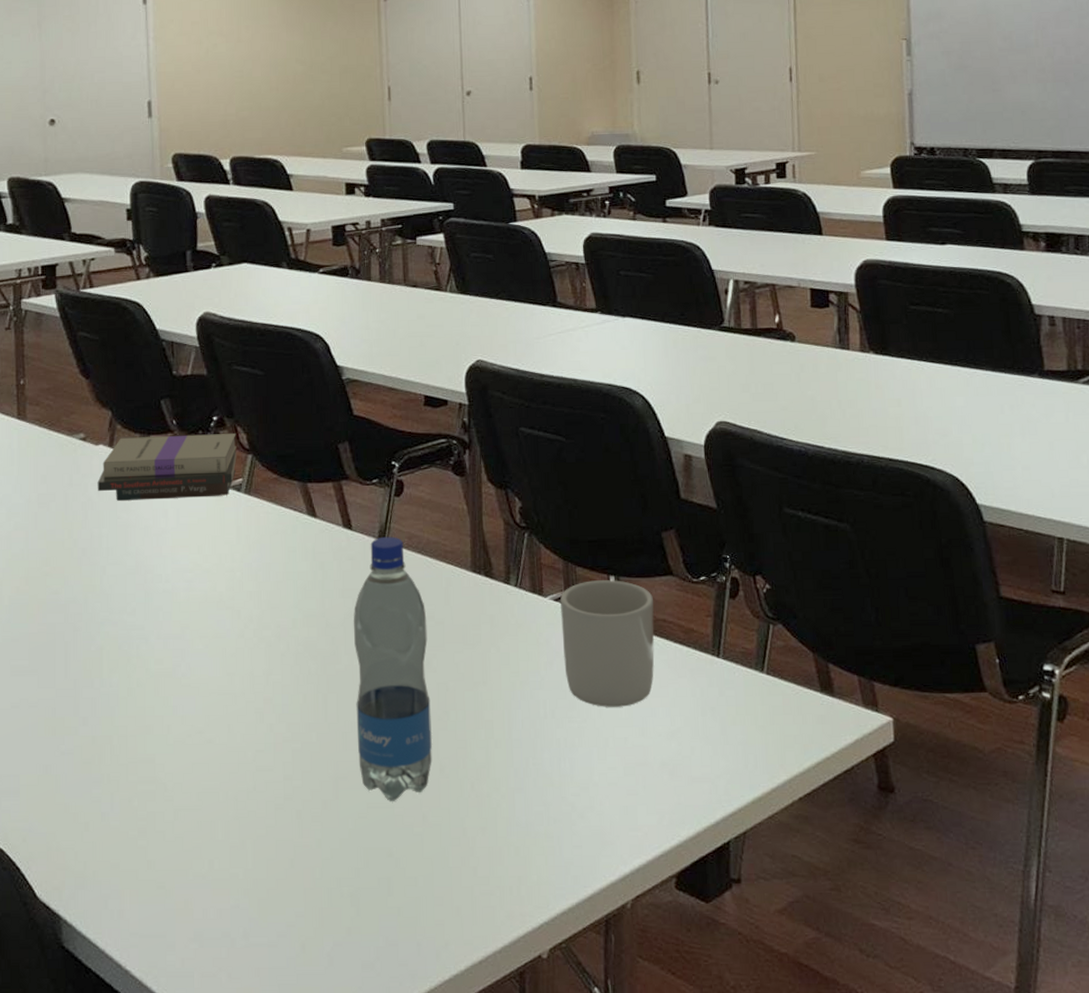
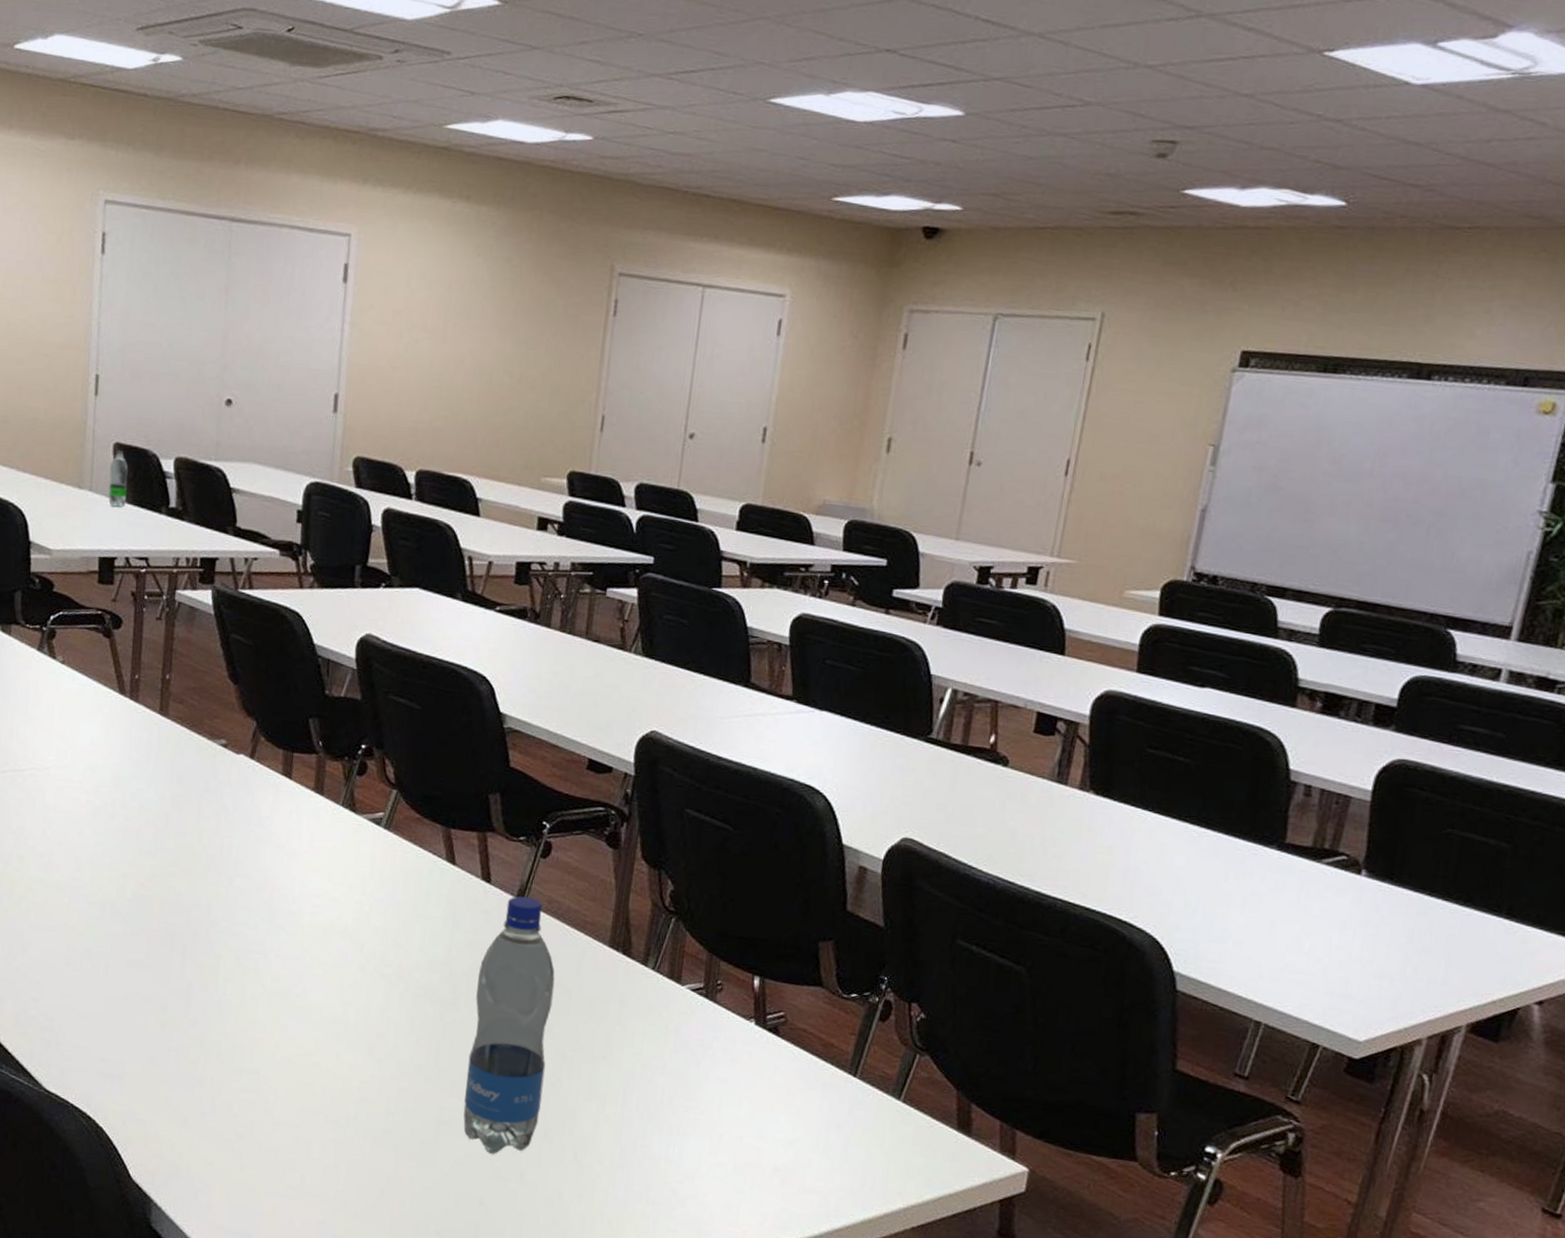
books: present [97,433,237,501] -> none [233,750,384,828]
mug: present [560,580,655,707] -> none [690,977,798,1107]

